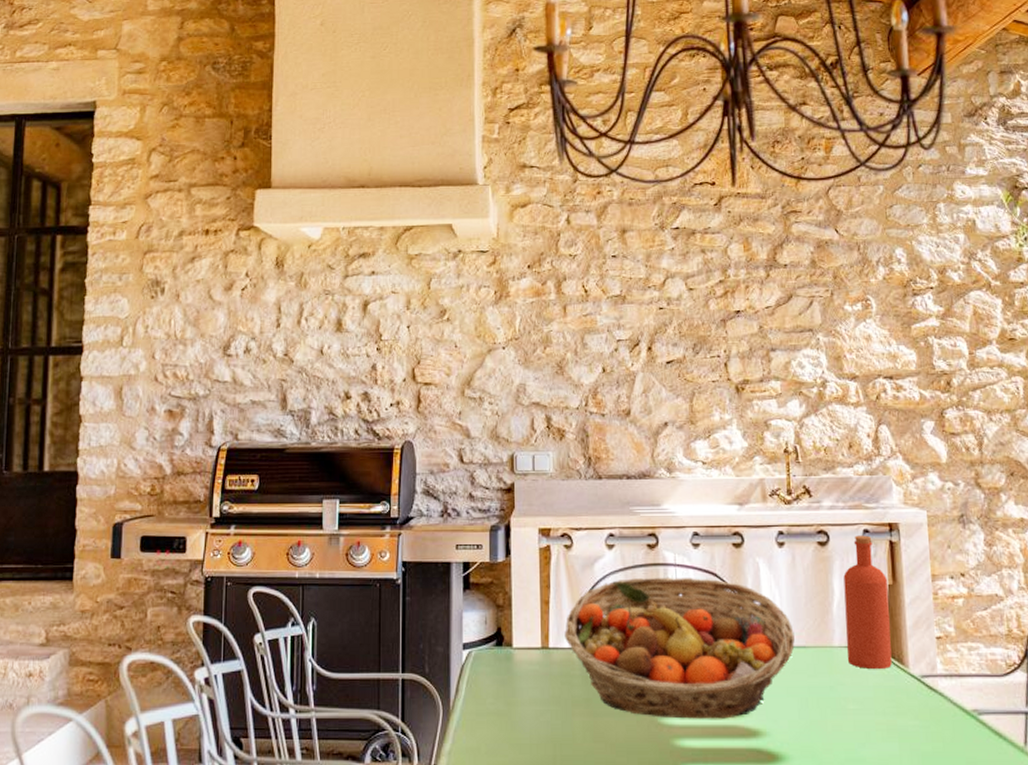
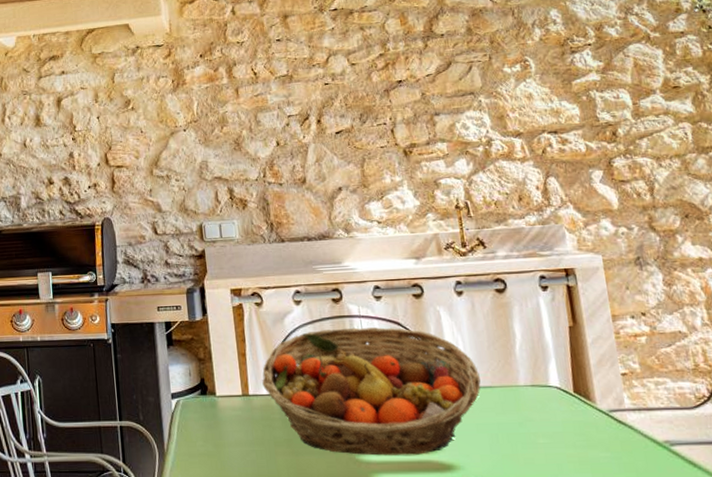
bottle: present [843,535,892,670] -> none [523,281,579,406]

